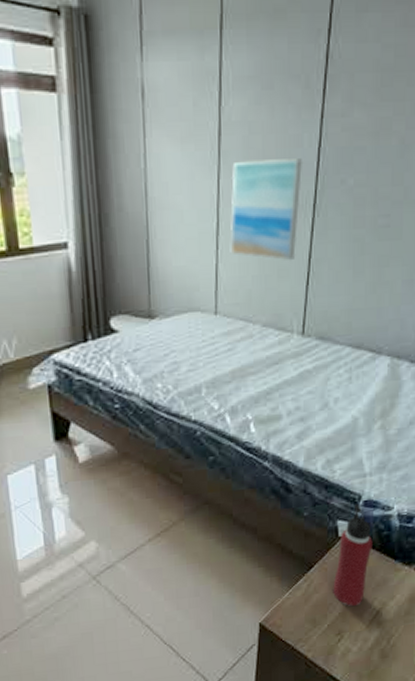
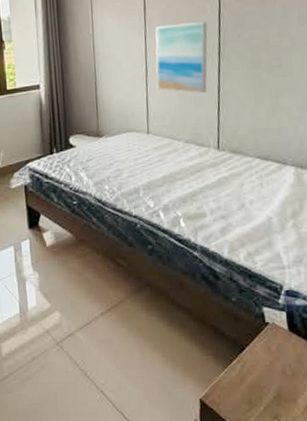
water bottle: present [333,504,373,607] -> none [265,293,299,392]

